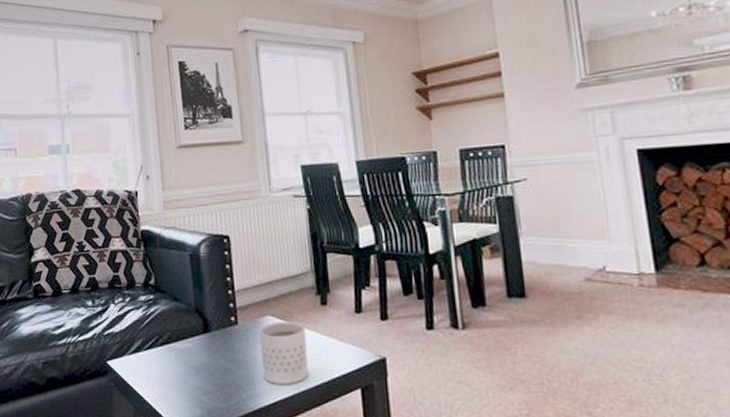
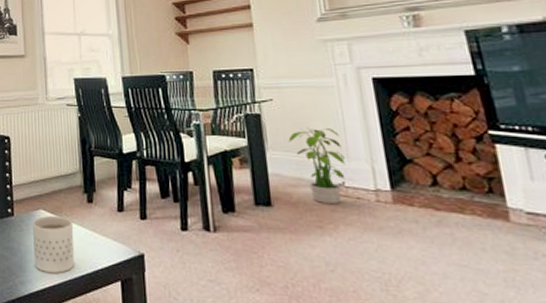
potted plant: none [544,208,606,292] -> present [288,127,345,205]

